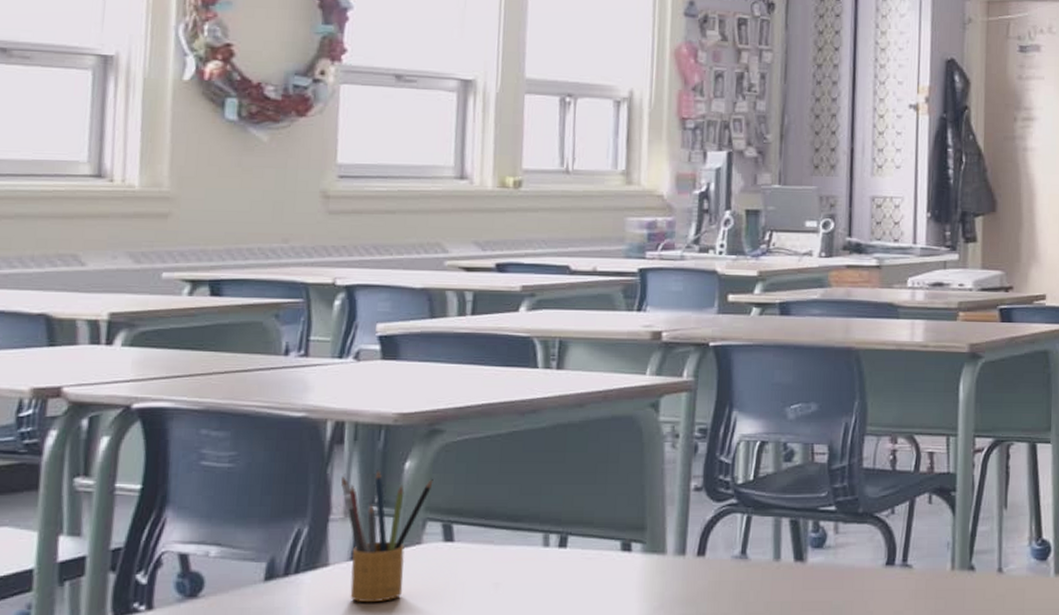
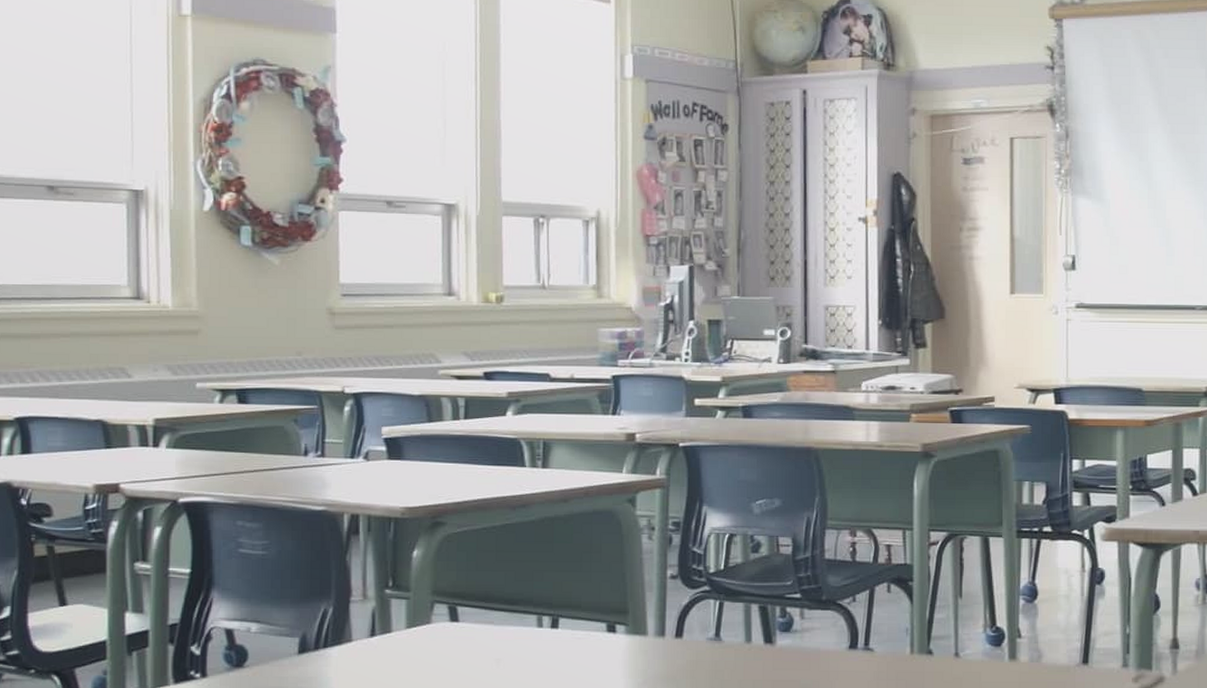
pencil box: present [341,469,433,603] -> none [359,557,438,675]

